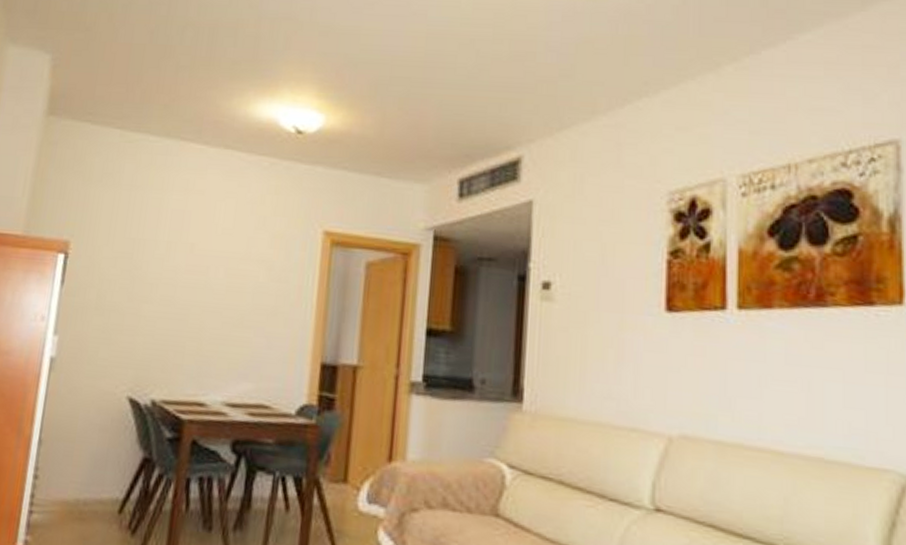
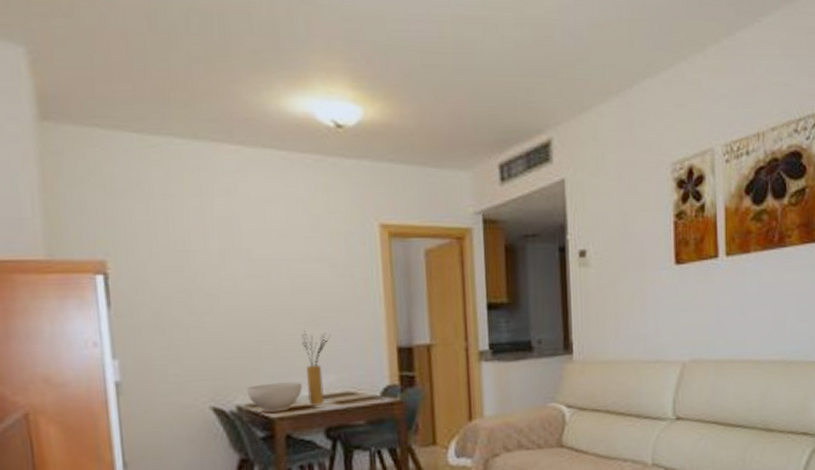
bowl: none [163,381,218,414] -> present [245,382,302,413]
vase: none [221,332,256,415] -> present [301,331,331,406]

